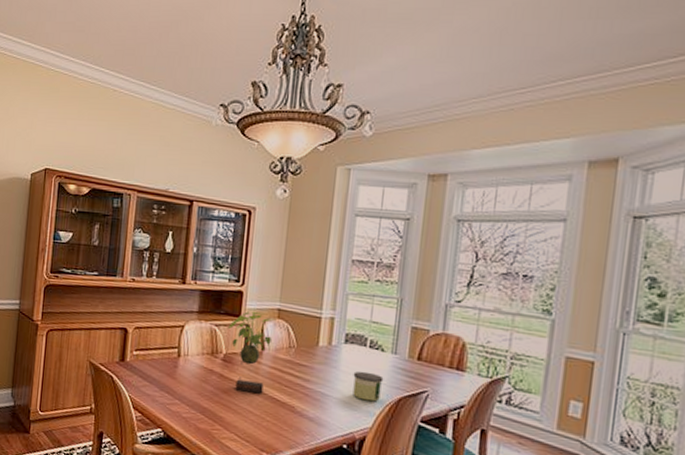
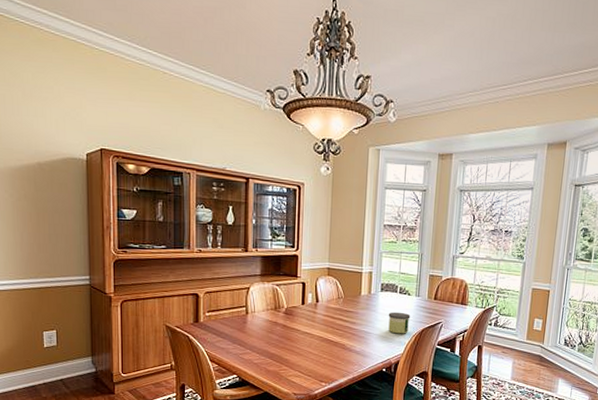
plant: present [228,311,276,394] -> none [287,272,327,338]

